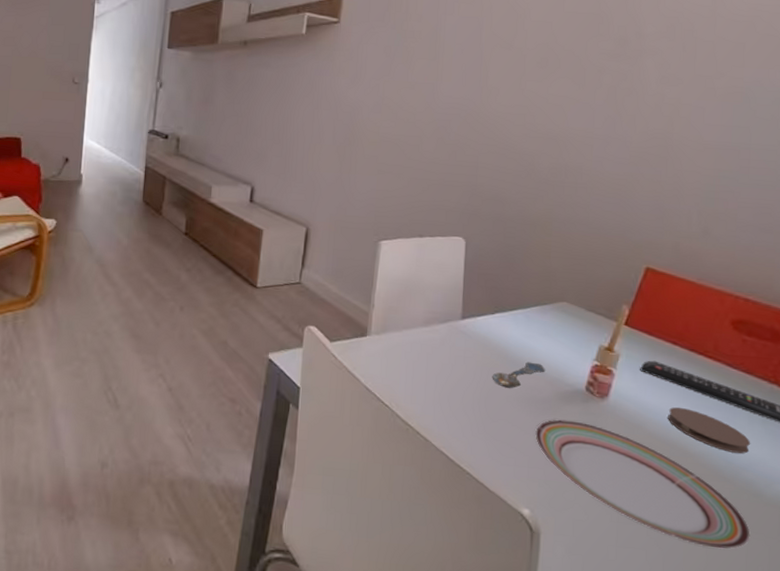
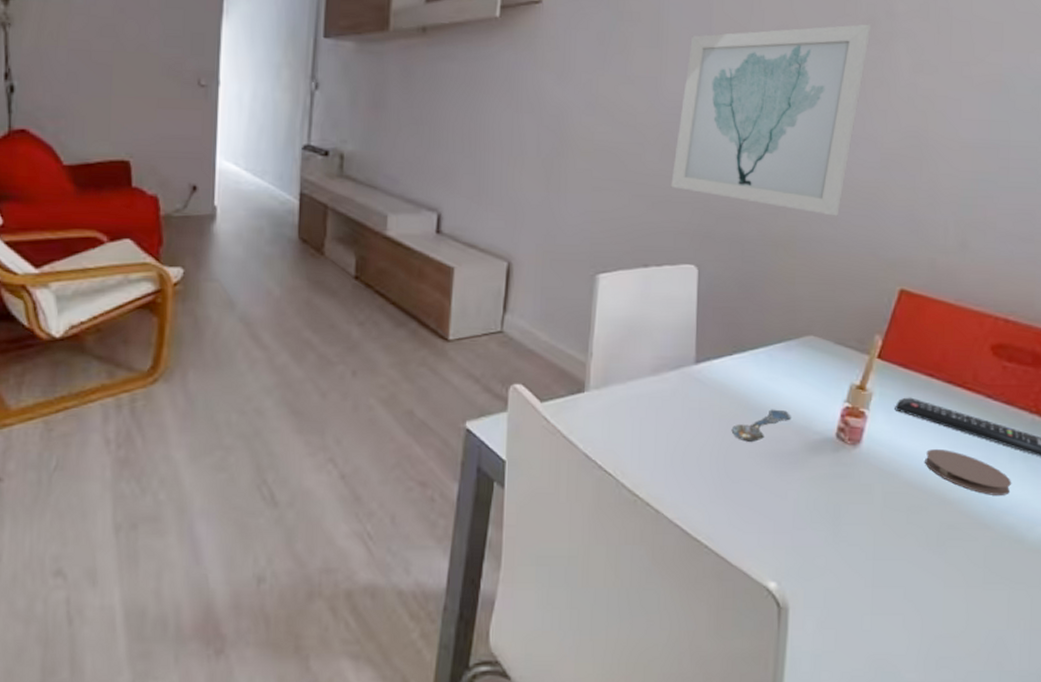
wall art: none [443,43,623,203] -> present [671,24,872,216]
plate: present [535,419,751,549] -> none [781,474,1012,605]

